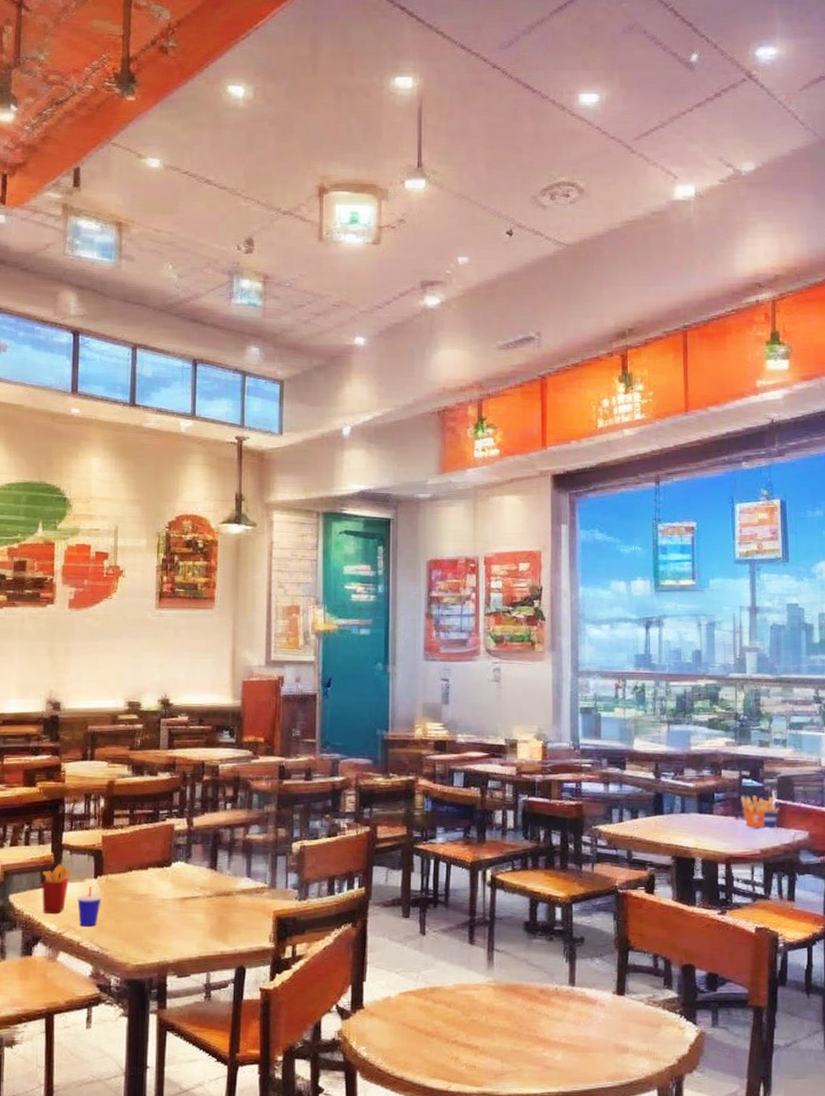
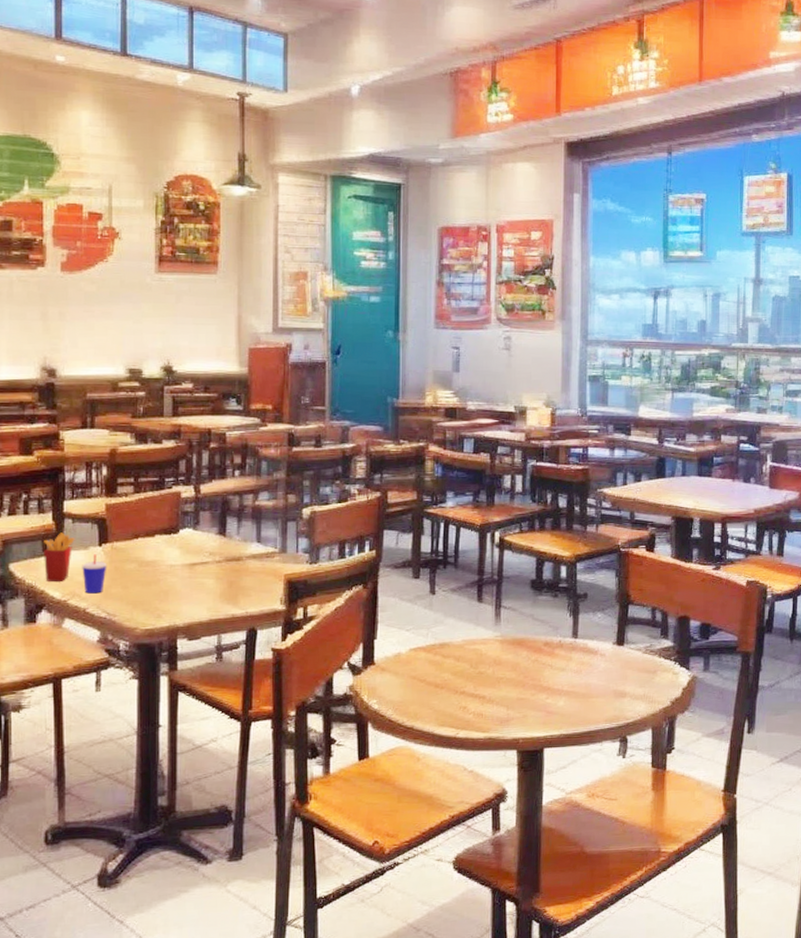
french fries: present [741,795,780,828] -> none [738,459,774,489]

